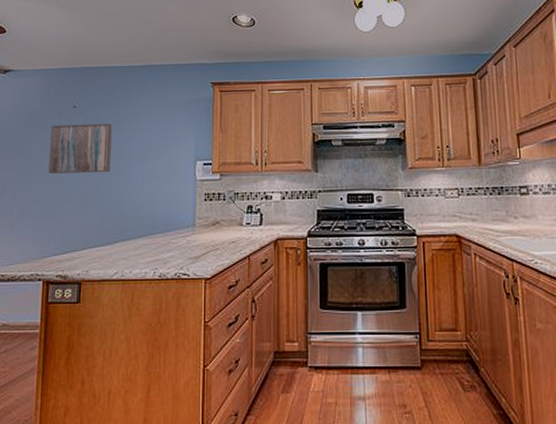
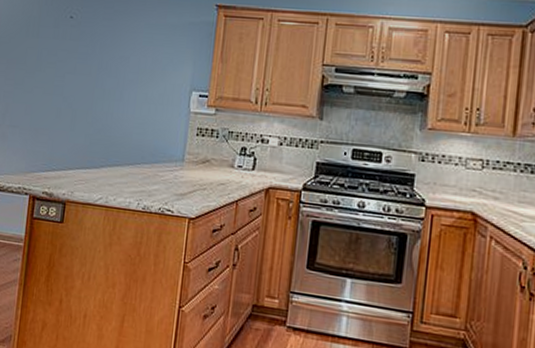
wall art: present [48,123,112,174] -> none [41,35,108,93]

